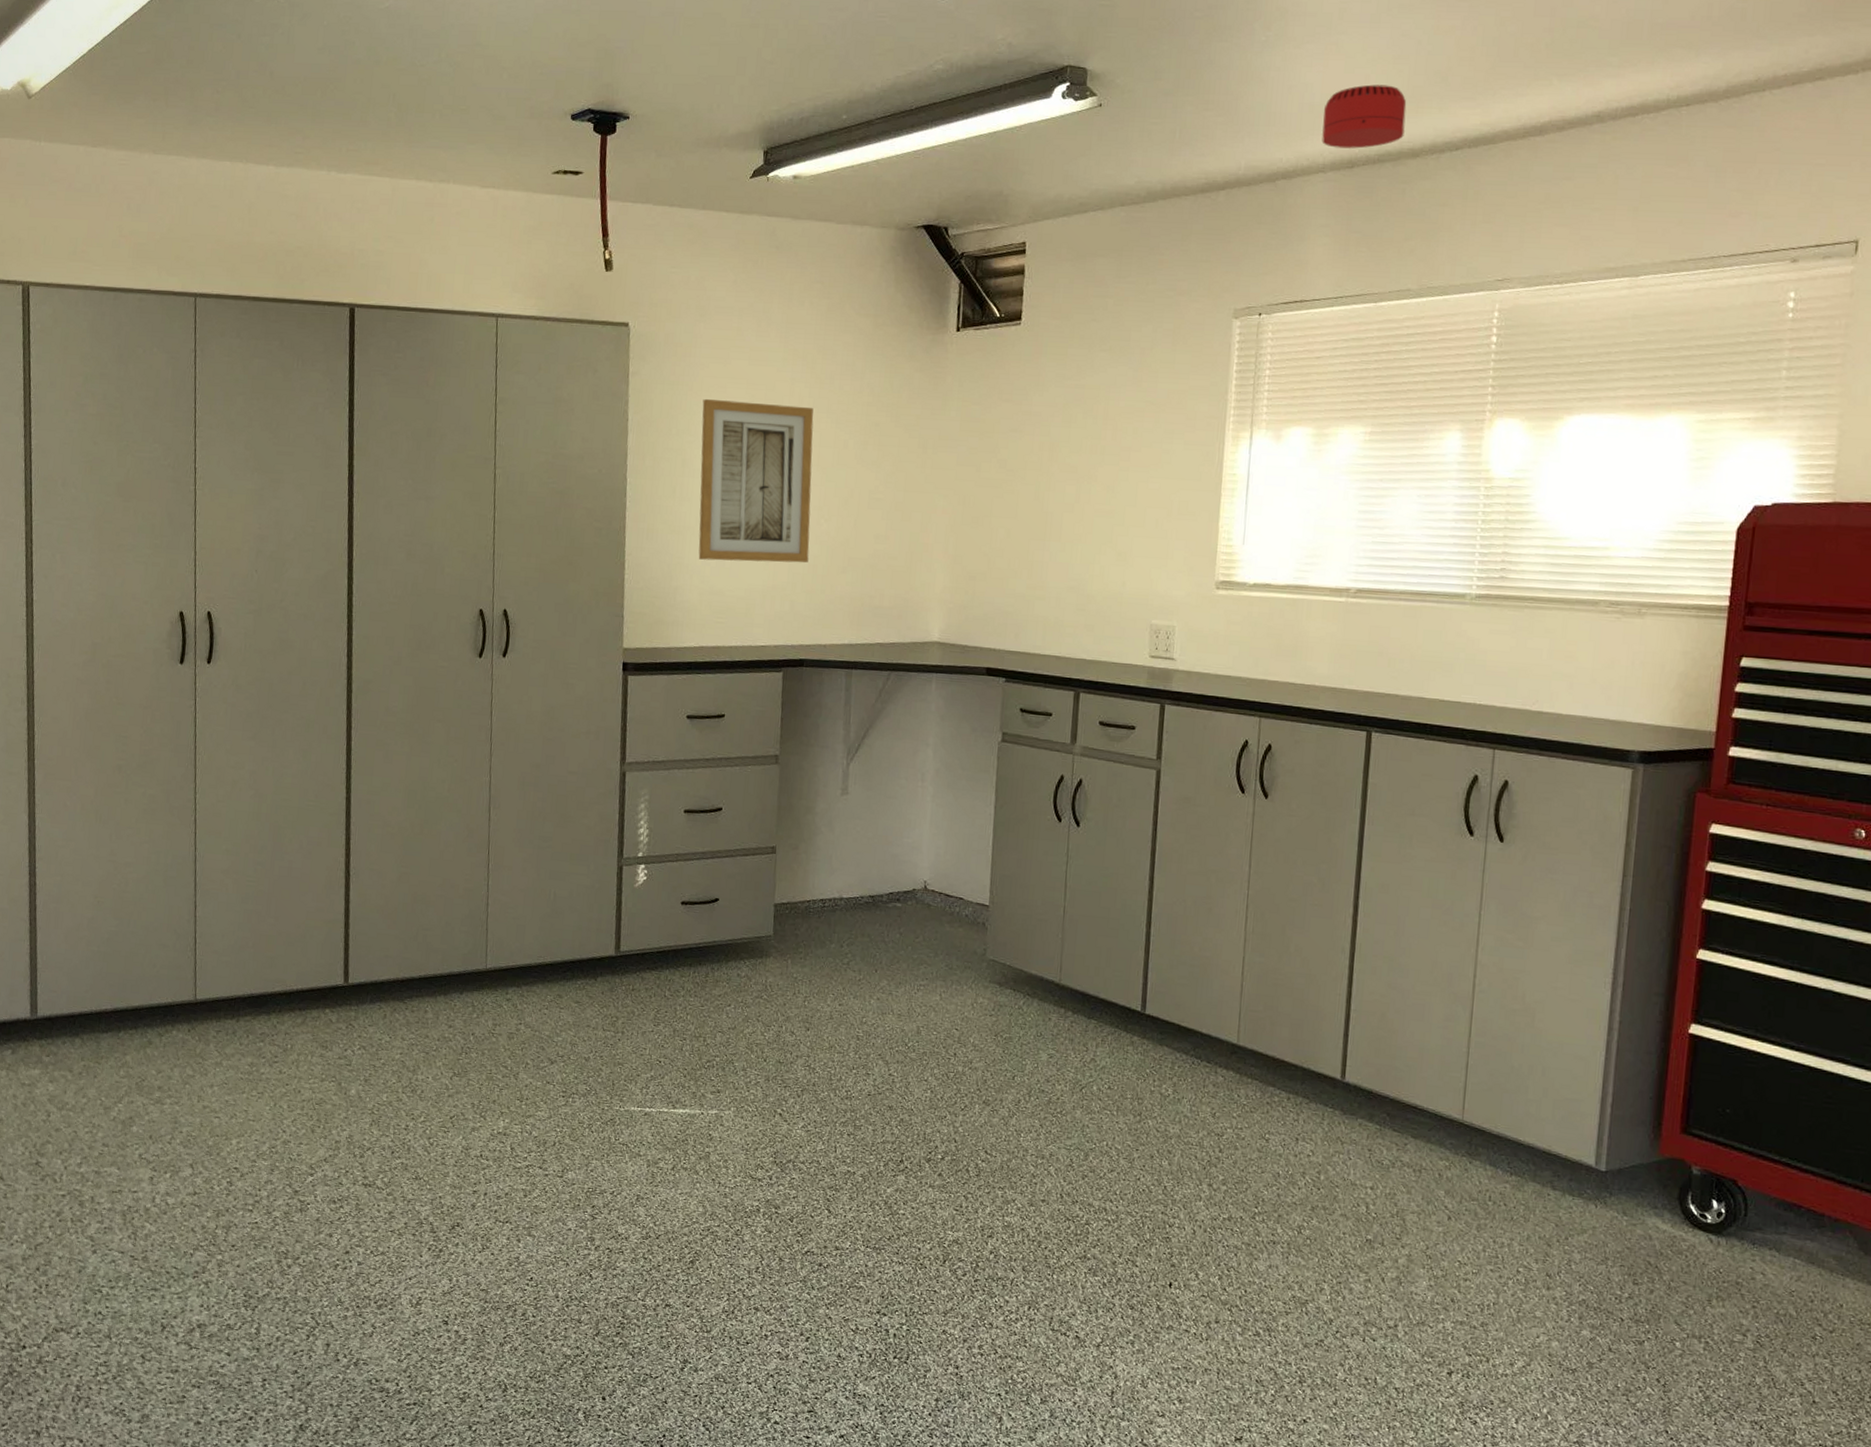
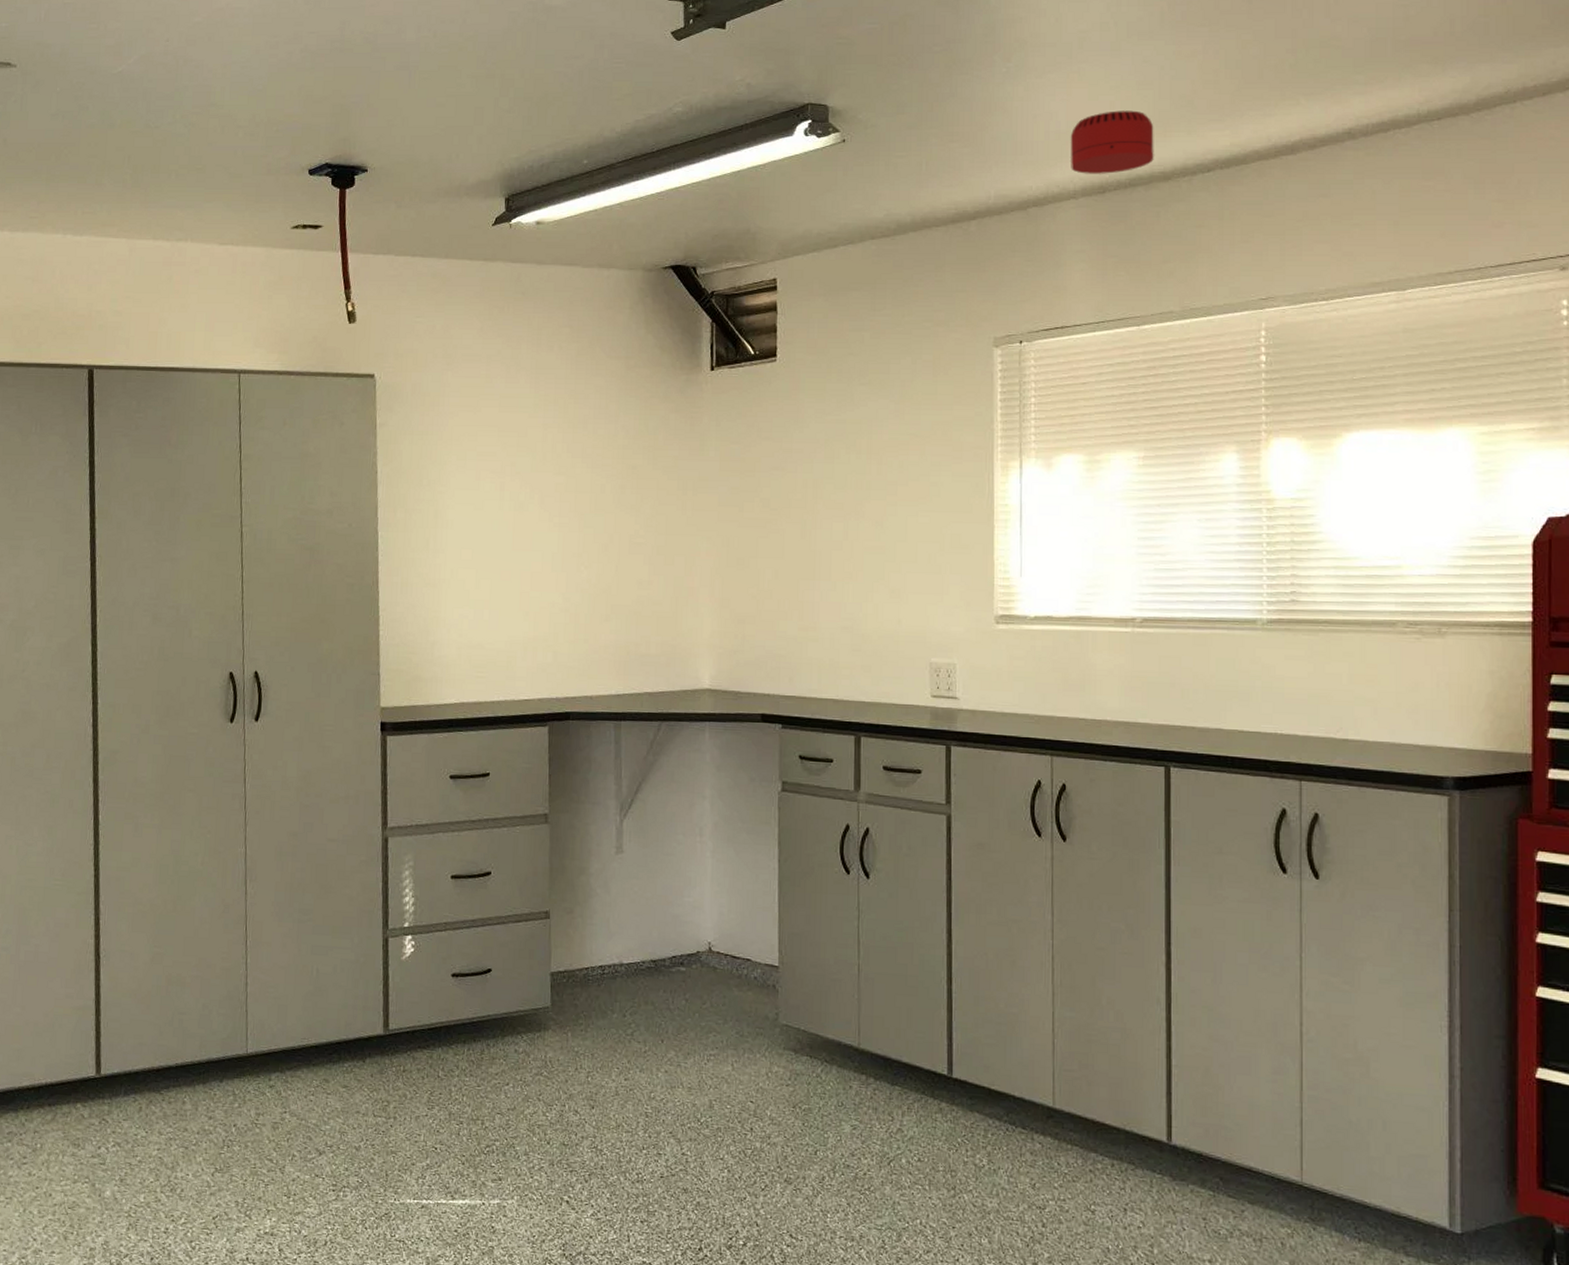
wall art: present [698,398,814,563] -> none [453,447,570,613]

